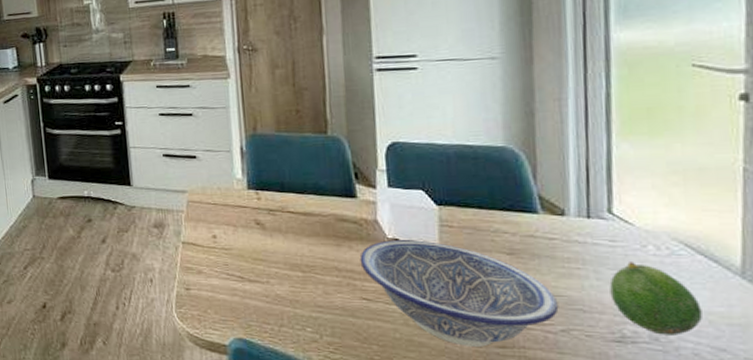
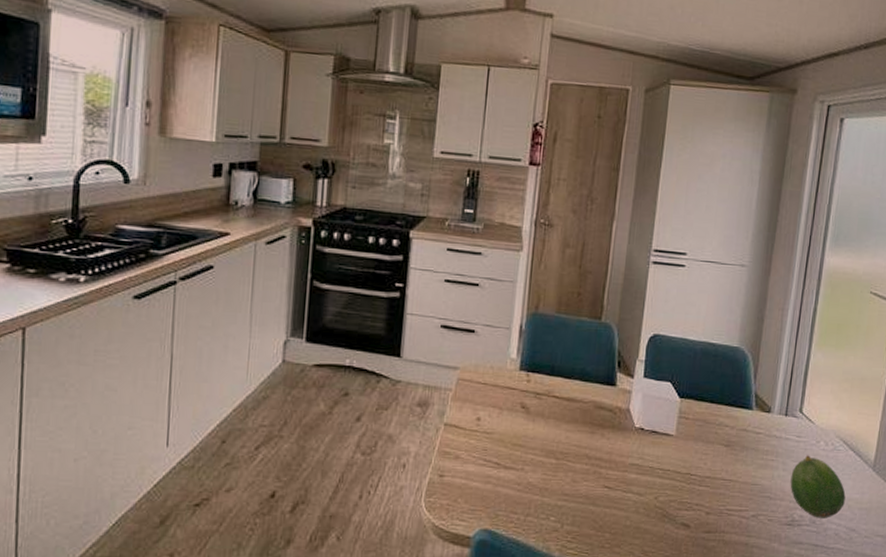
decorative bowl: present [359,240,559,347] -> none [608,429,754,532]

